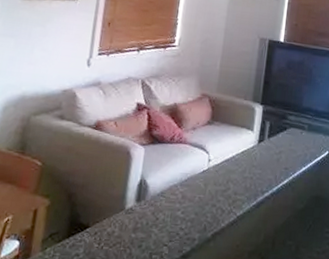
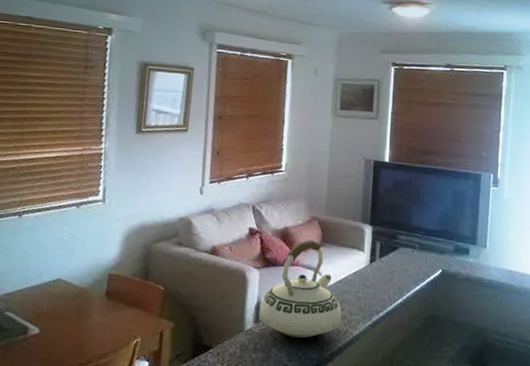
teakettle: none [141,117,227,218] -> present [259,239,342,339]

